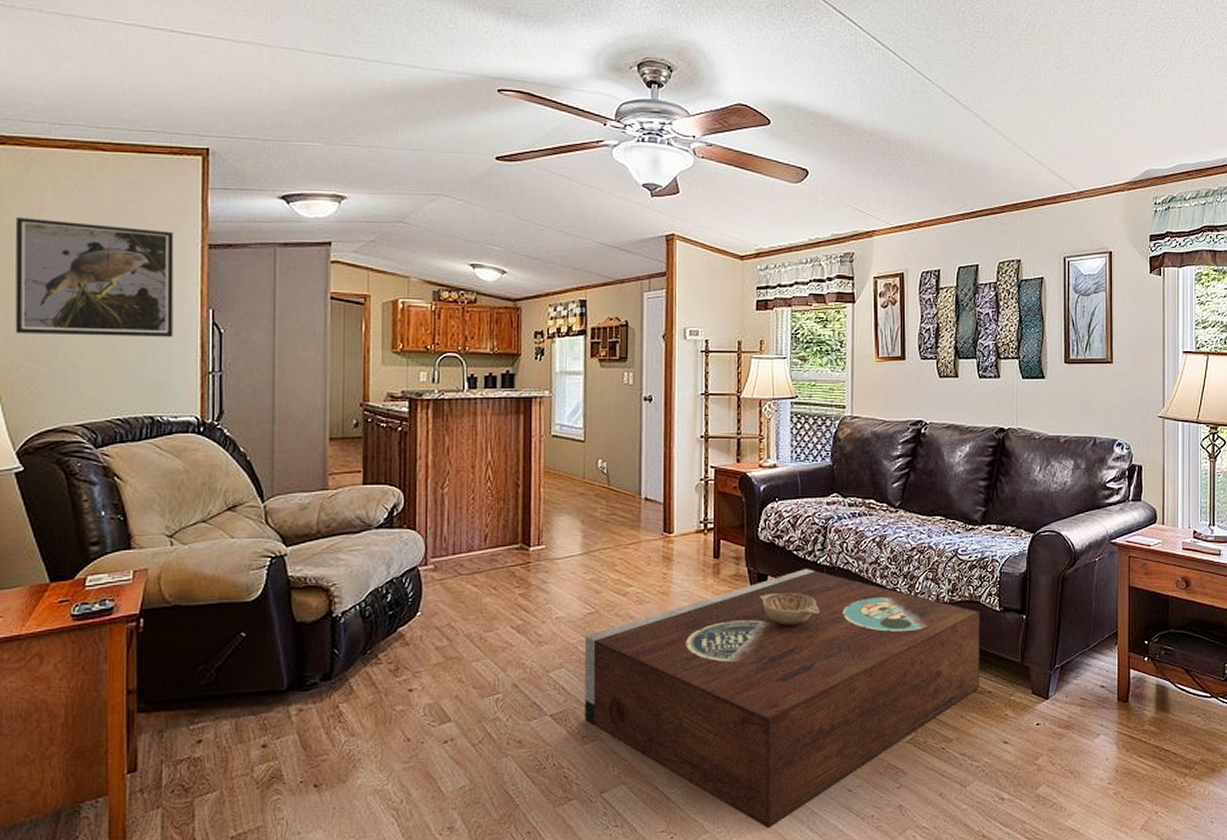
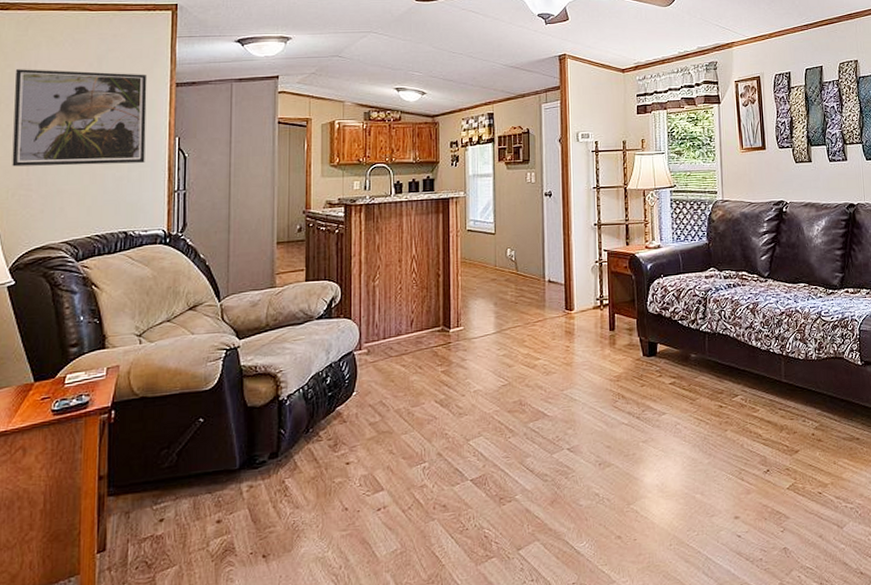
stereo: present [585,569,980,829] -> none [500,336,849,577]
decorative bowl: present [760,592,820,626] -> none [651,357,705,388]

